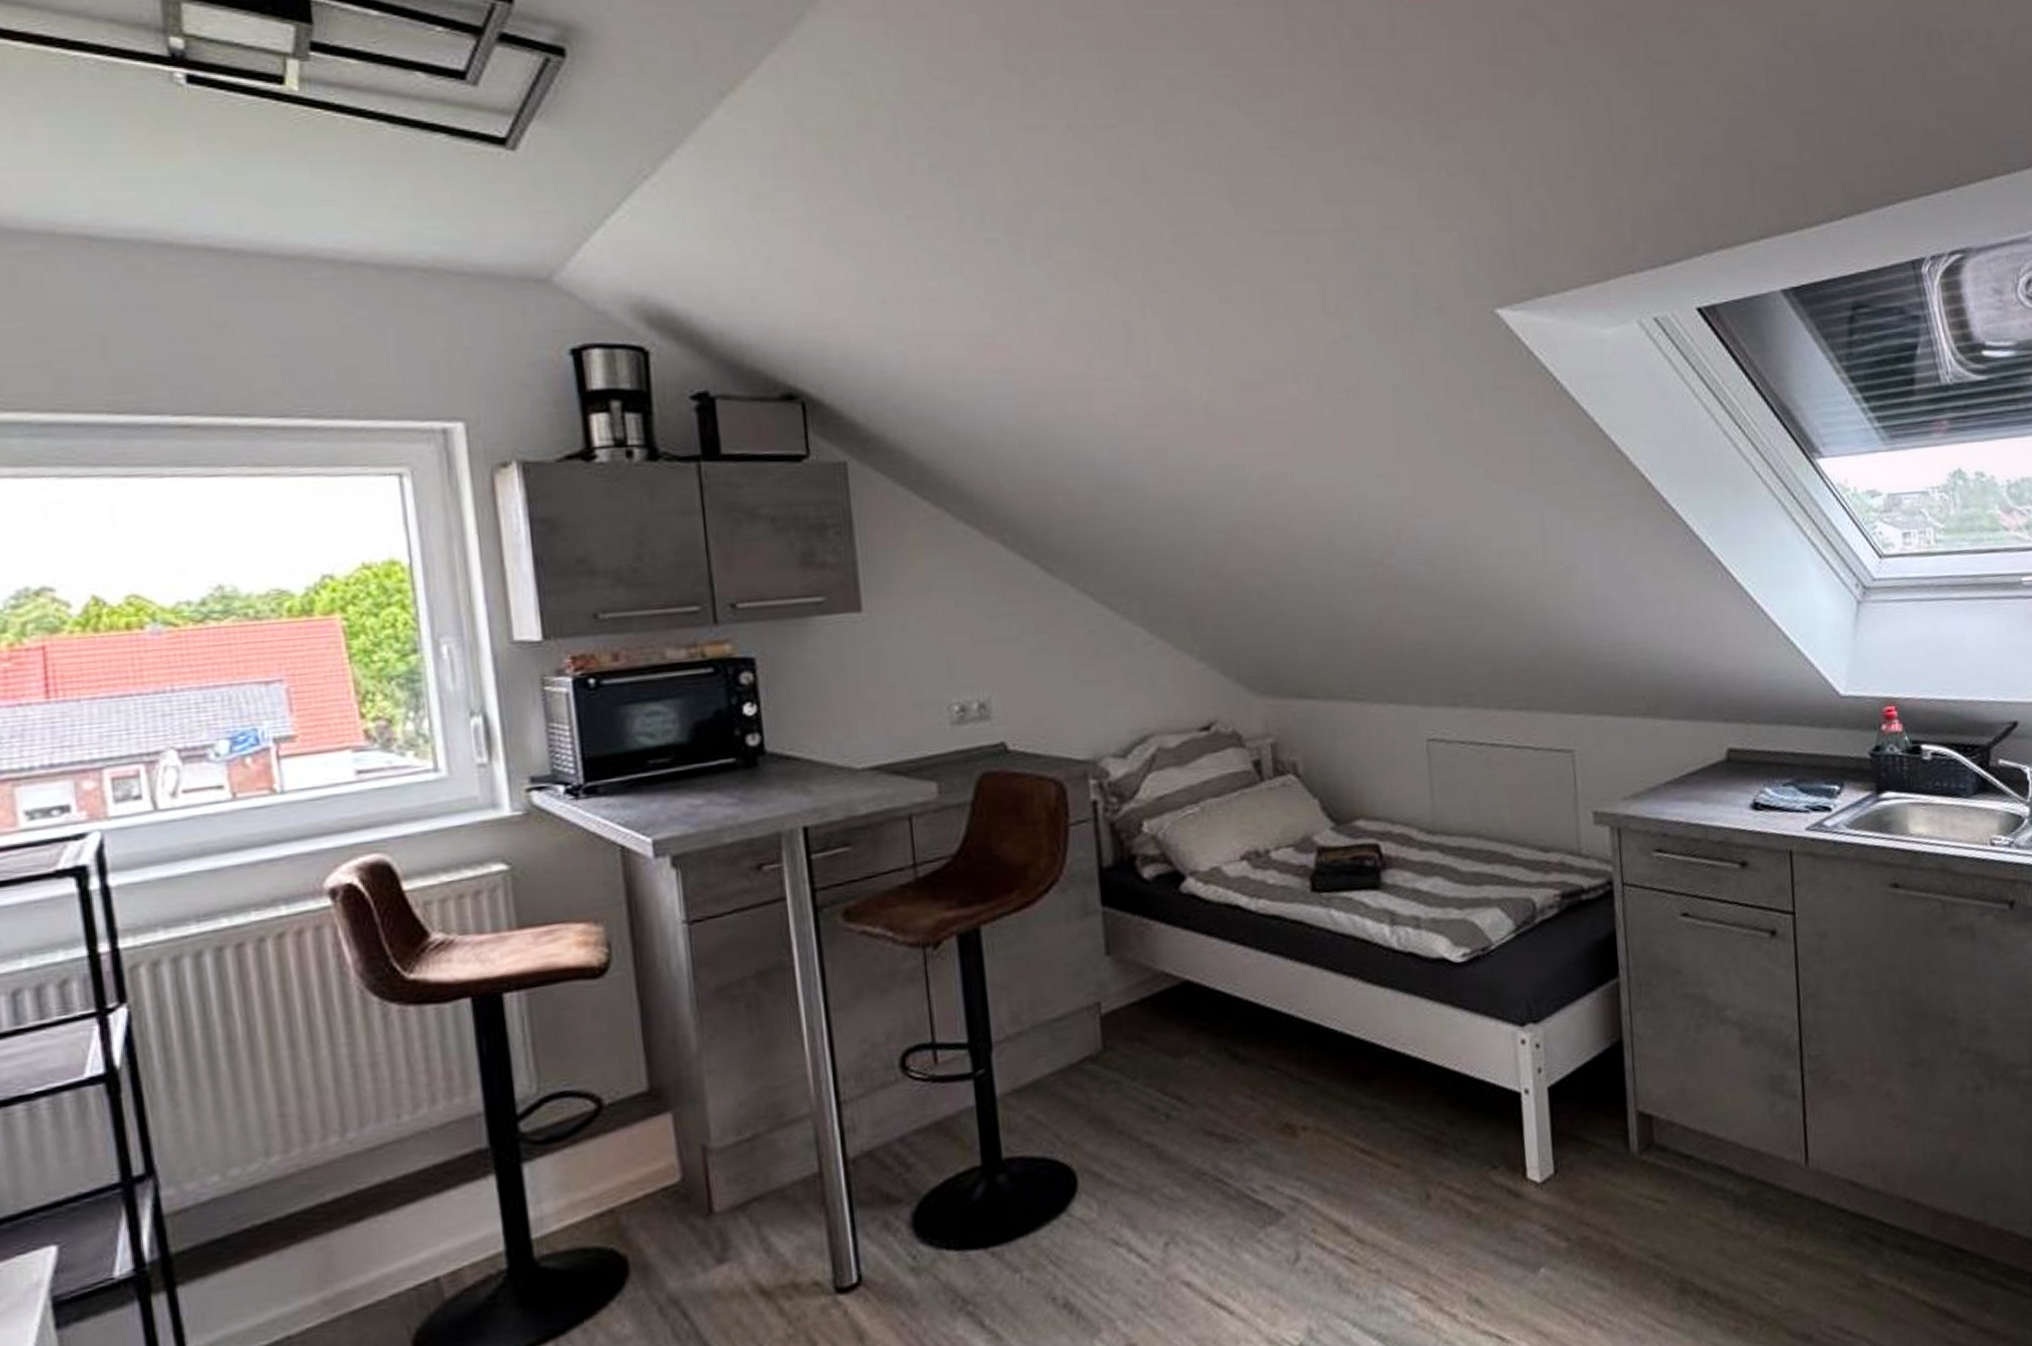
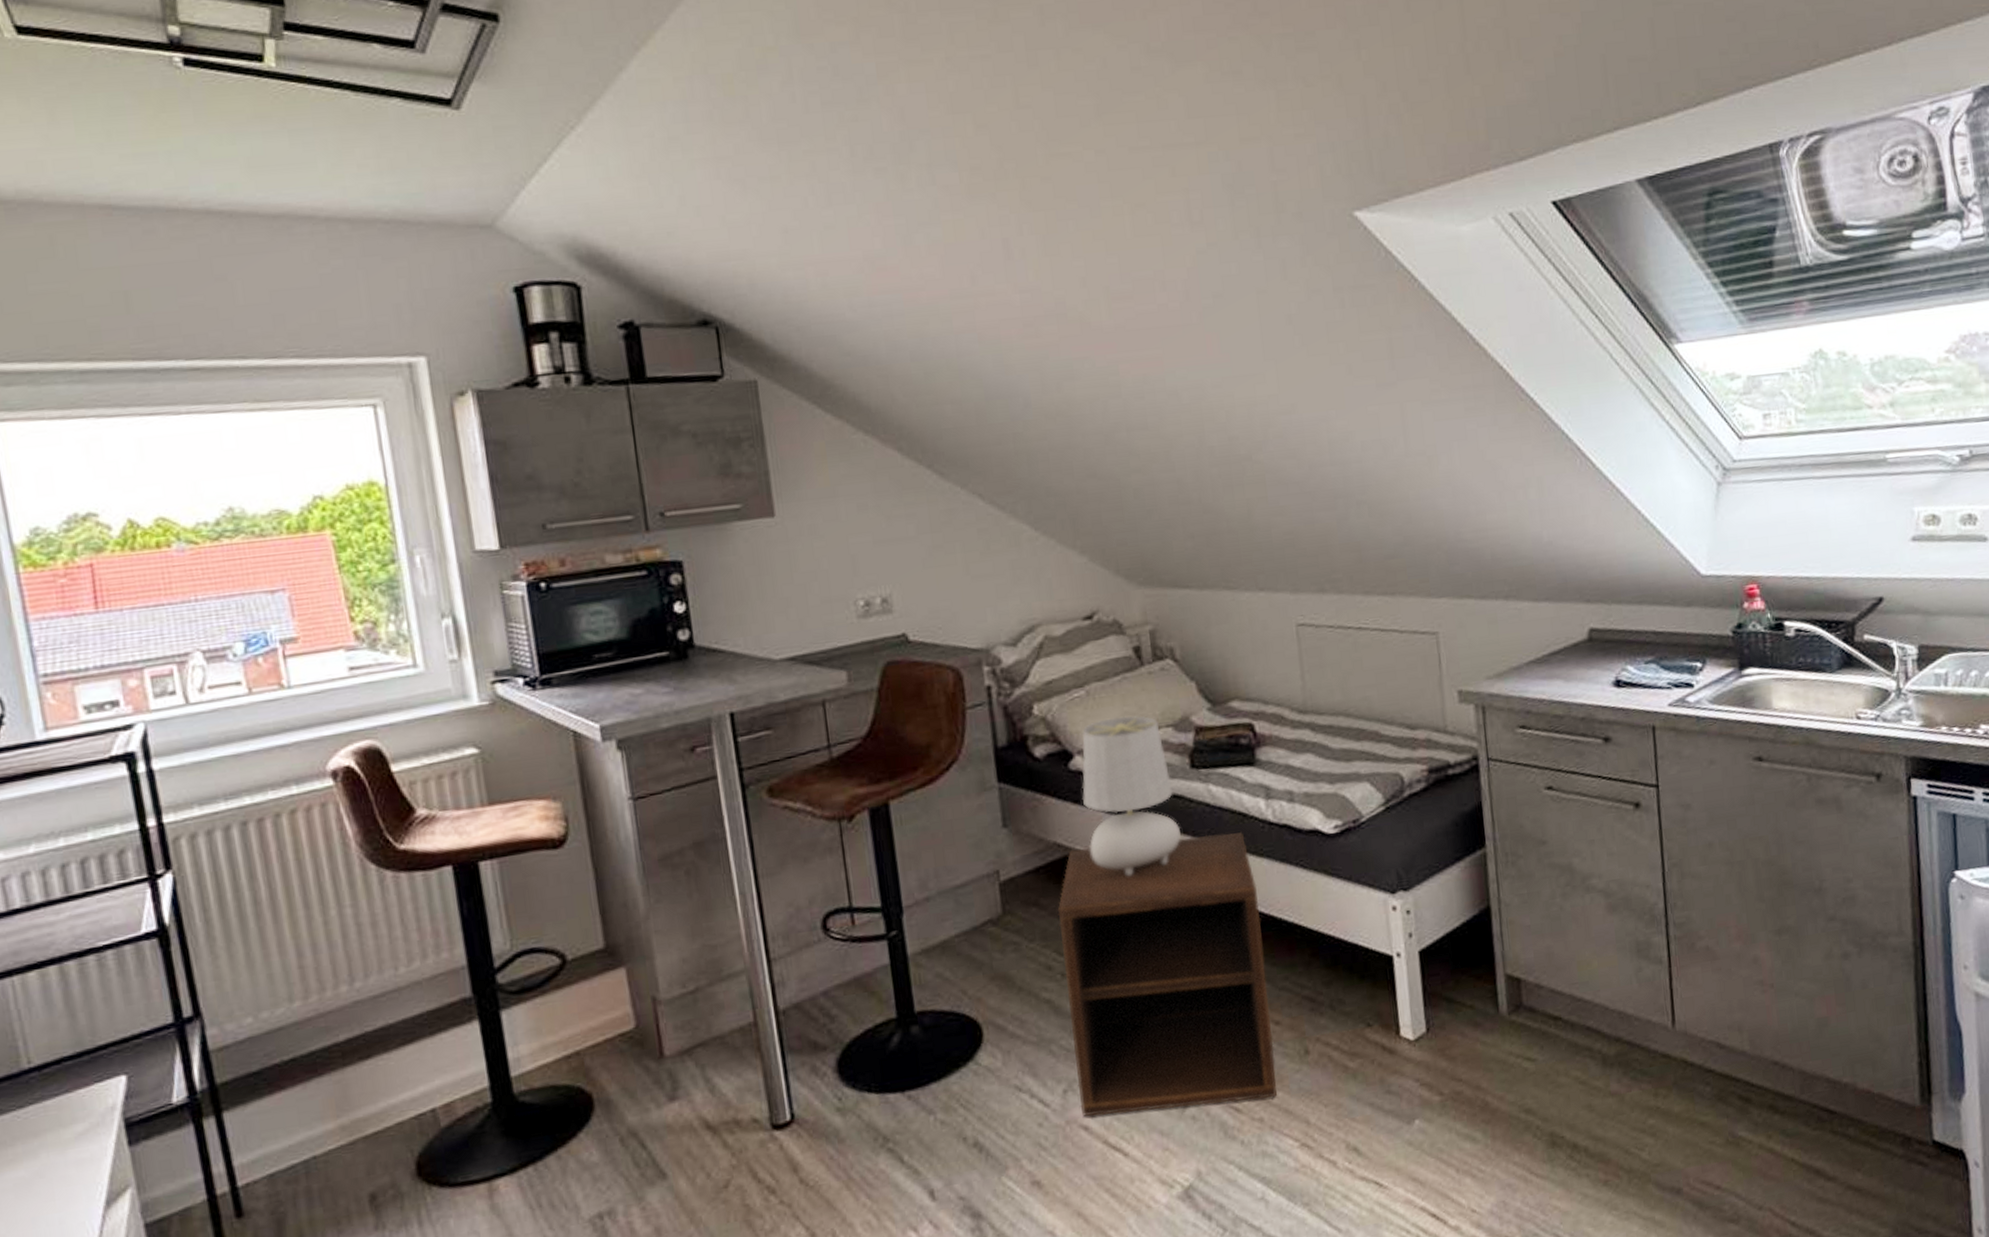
nightstand: none [1163,961,1396,1273] -> present [1057,832,1277,1118]
table lamp: none [1193,835,1301,1009] -> present [1082,716,1182,877]

